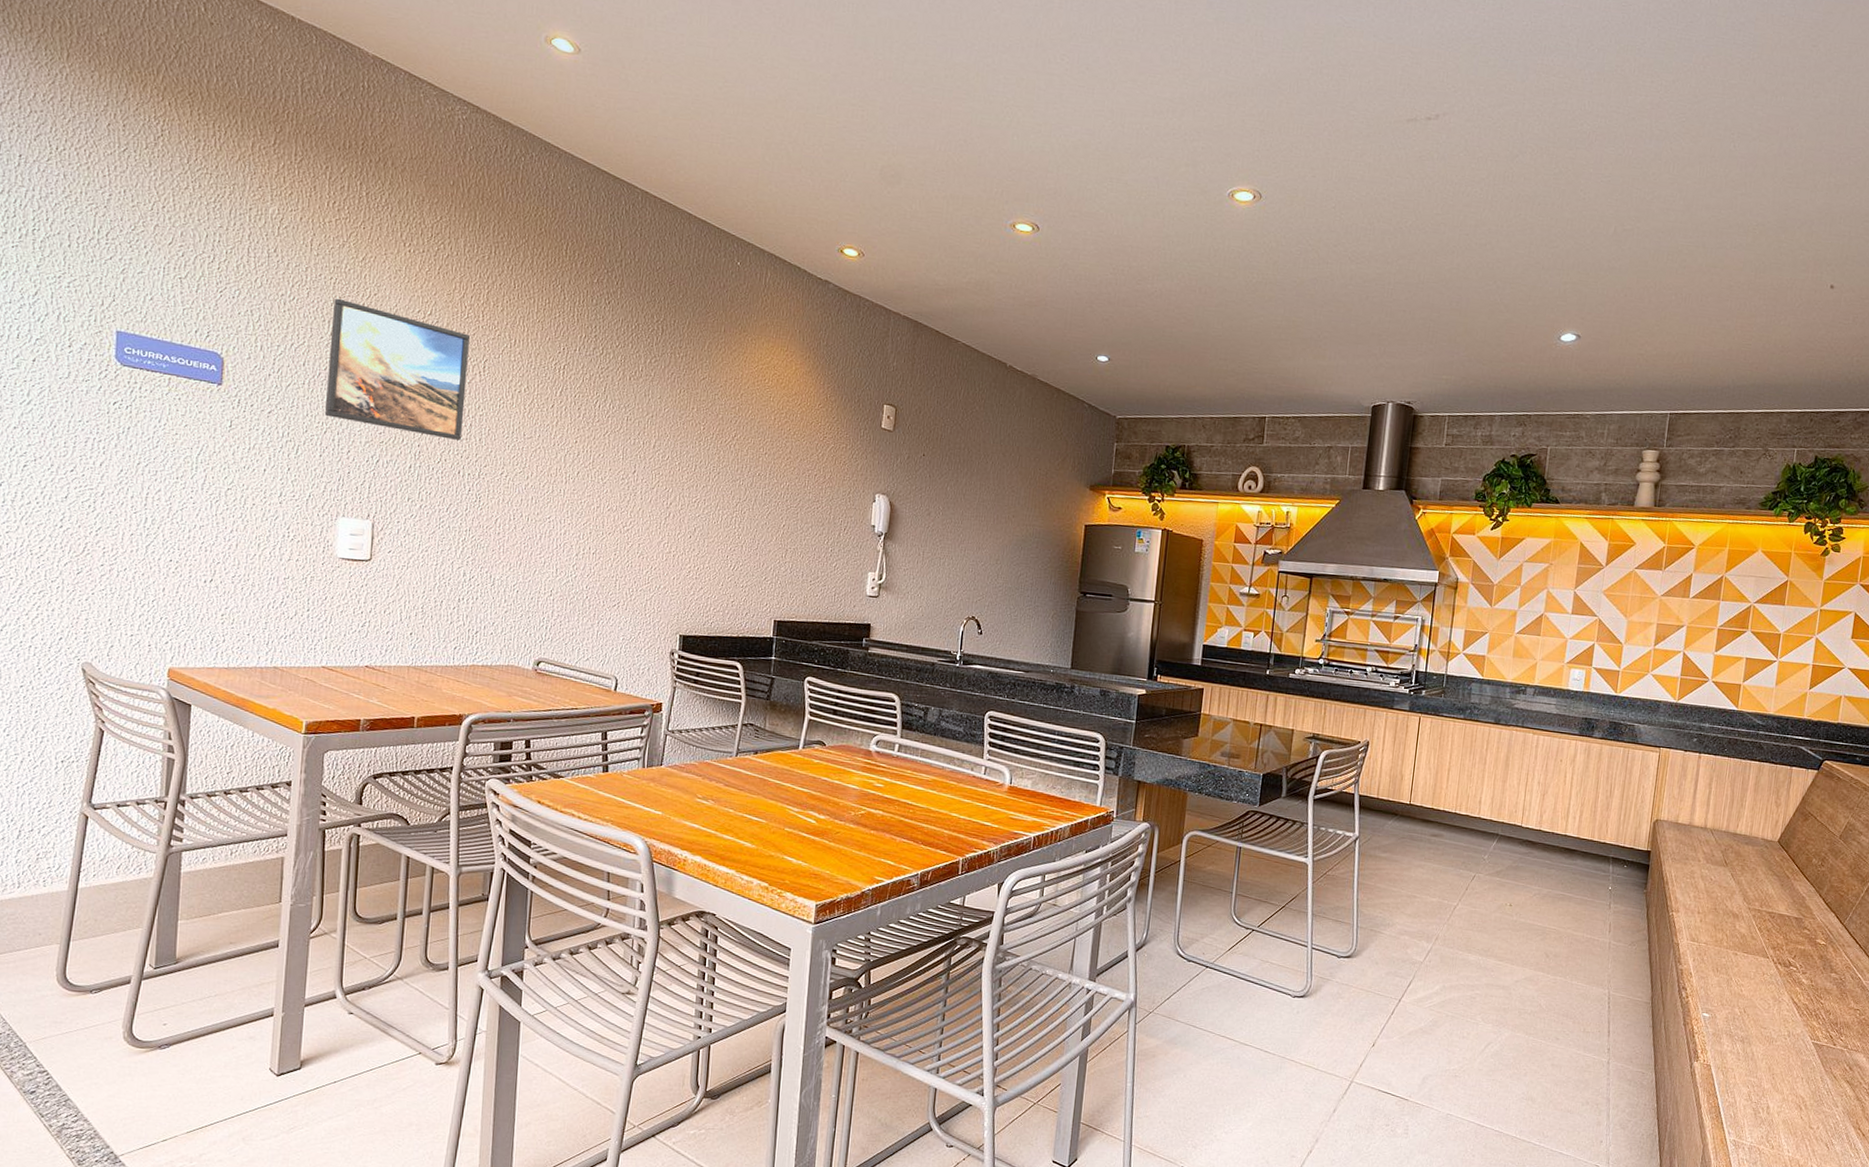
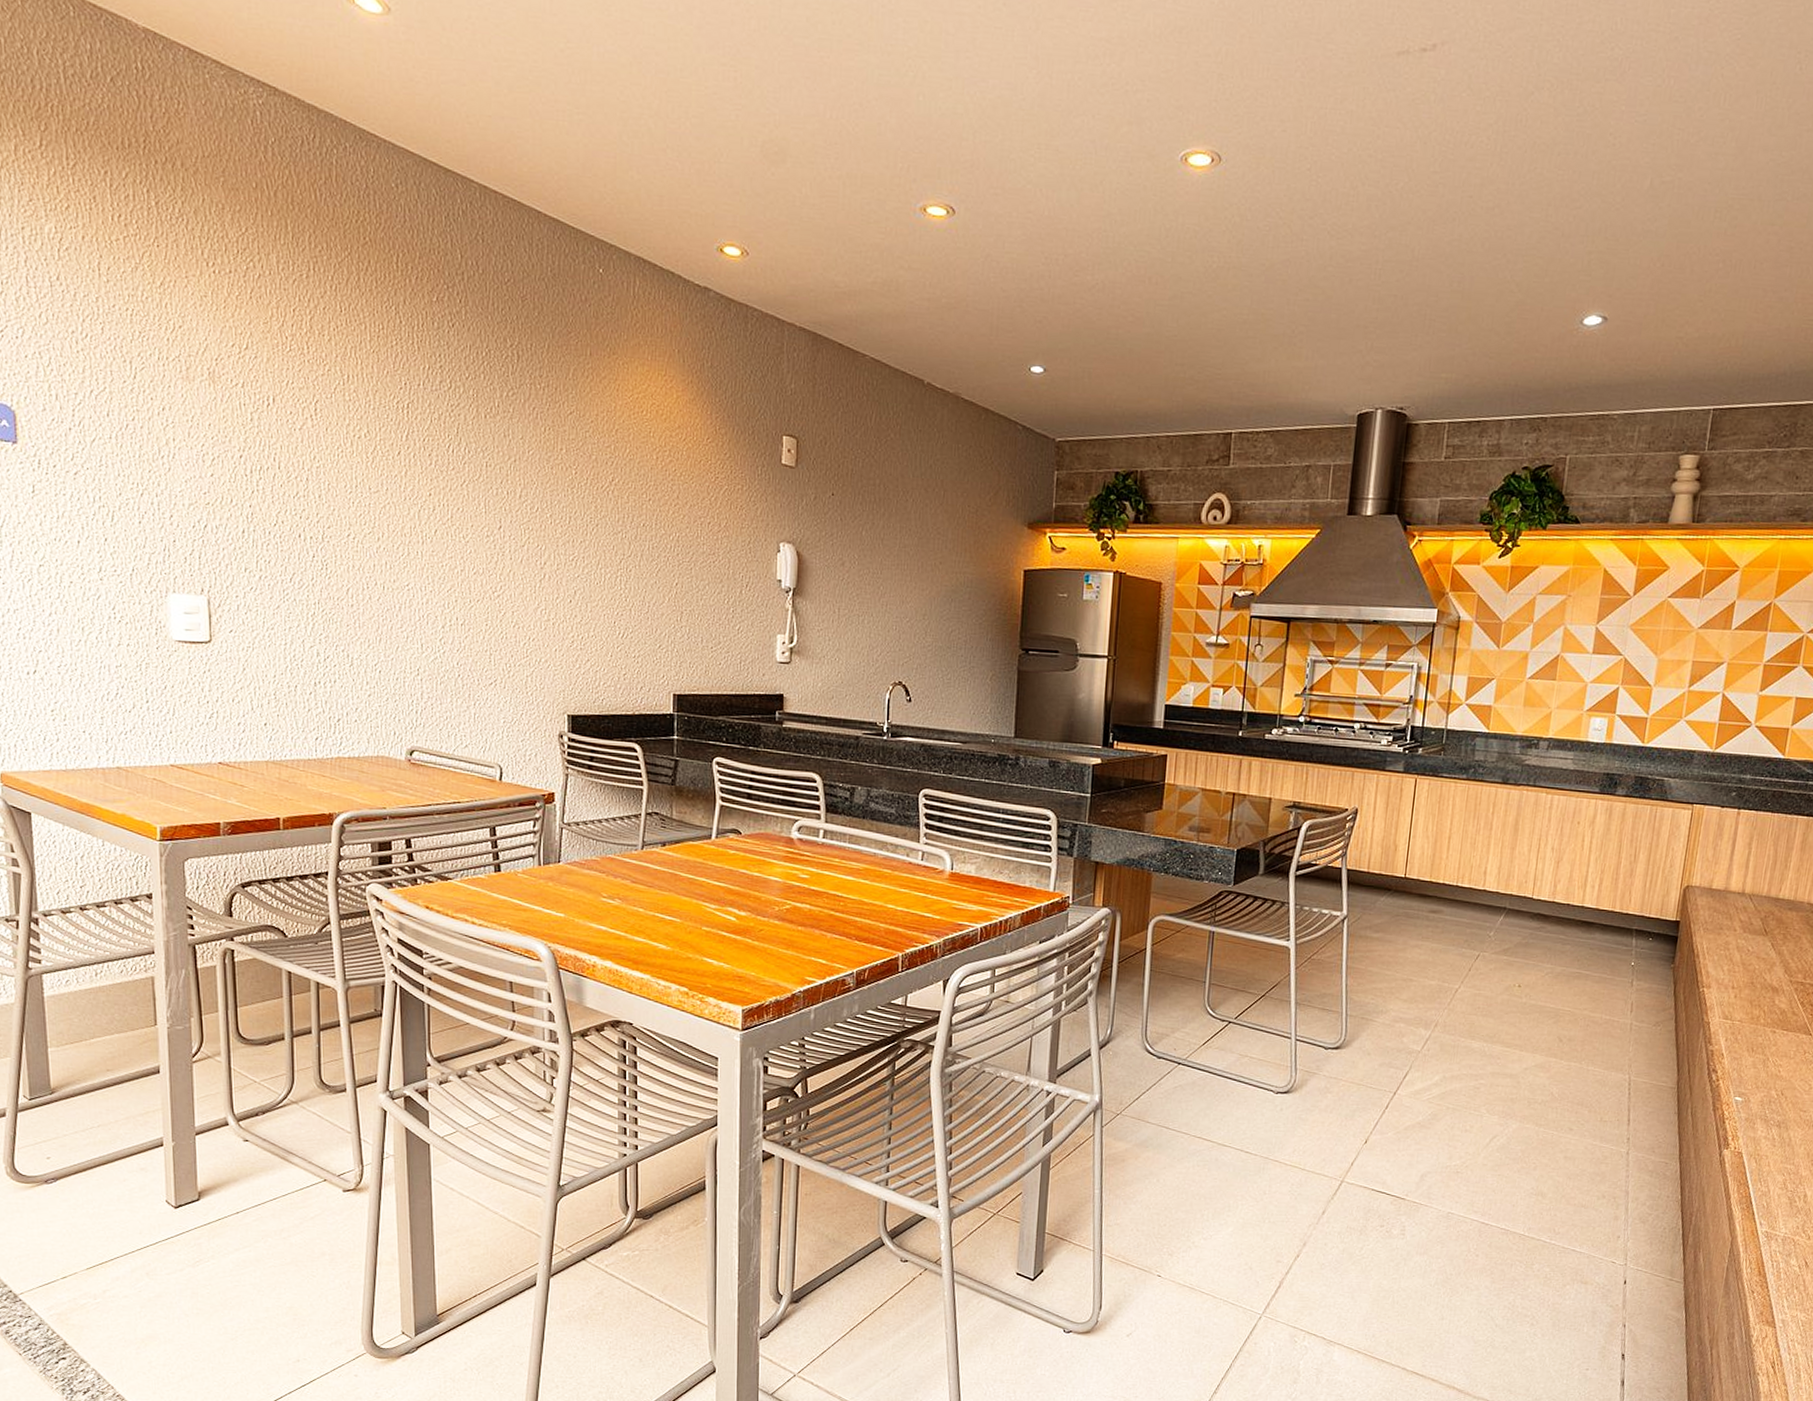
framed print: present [324,298,470,440] -> none [133,333,298,498]

